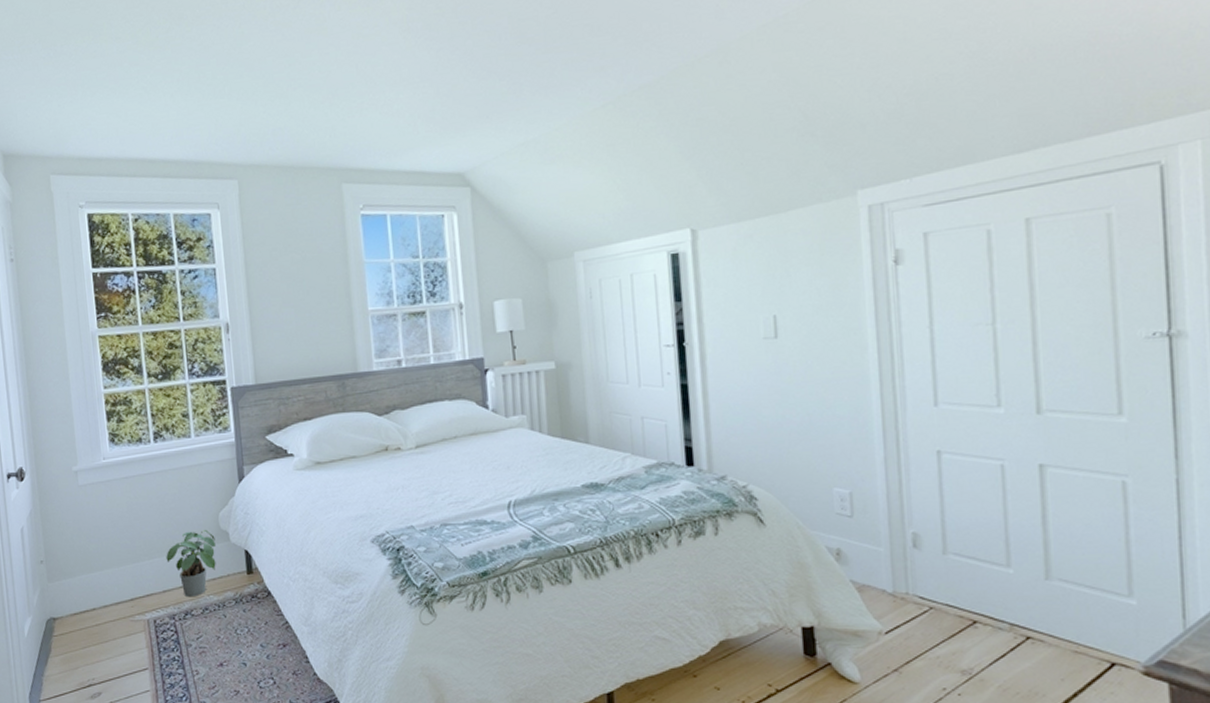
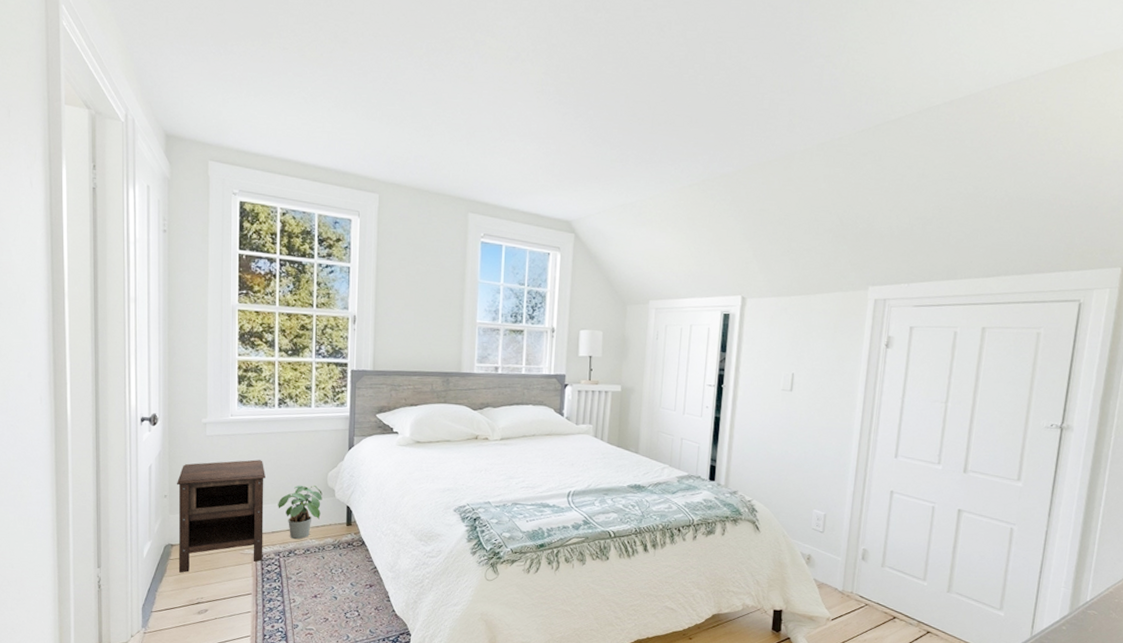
nightstand: none [51,507,157,651] -> present [176,459,265,573]

